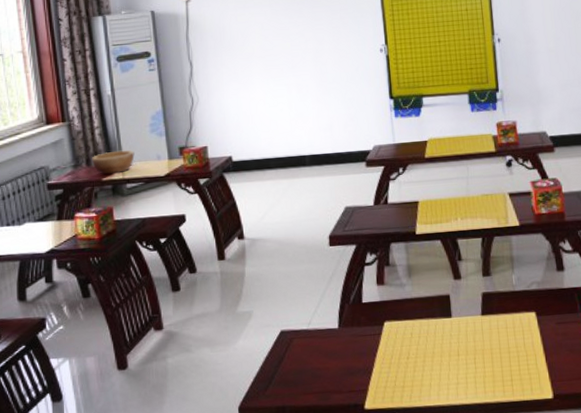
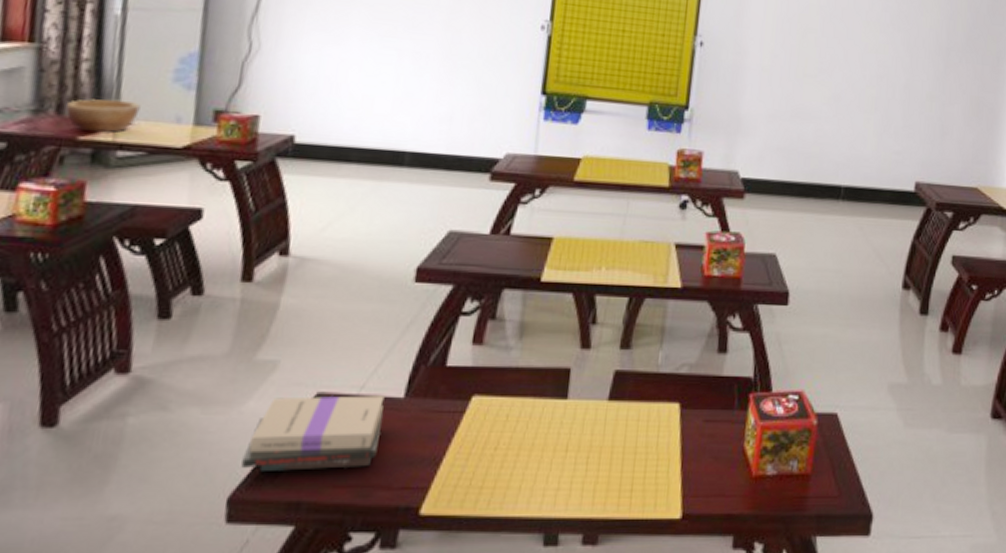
books: none [242,328,328,387] -> present [241,395,385,471]

